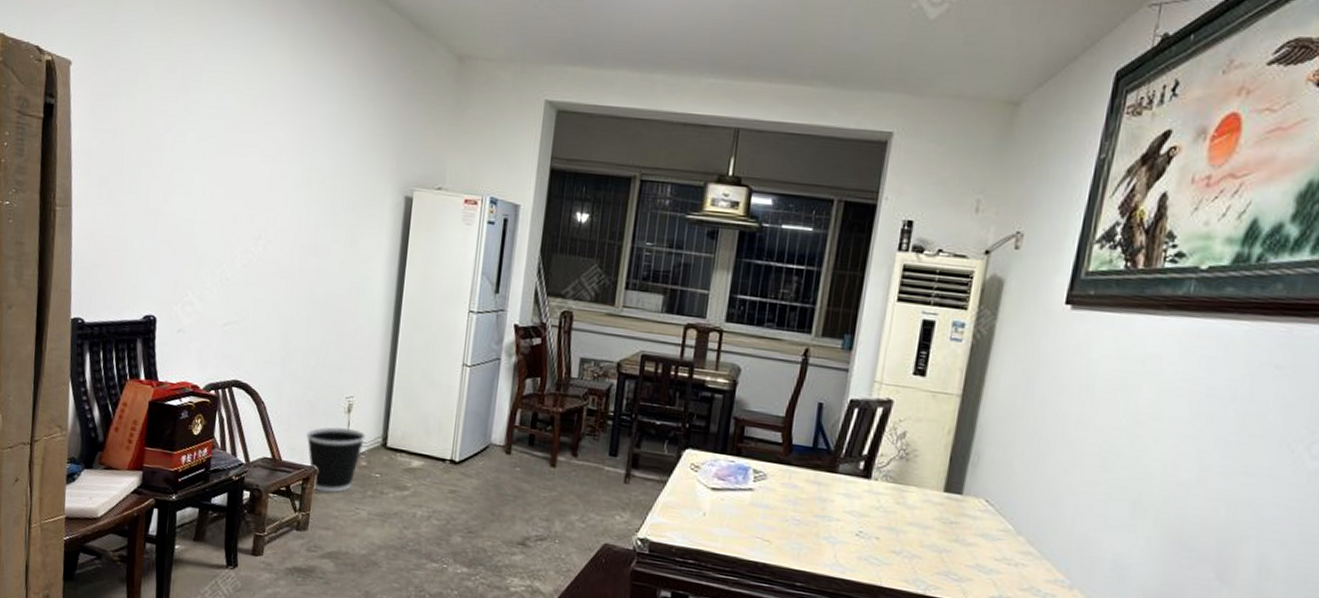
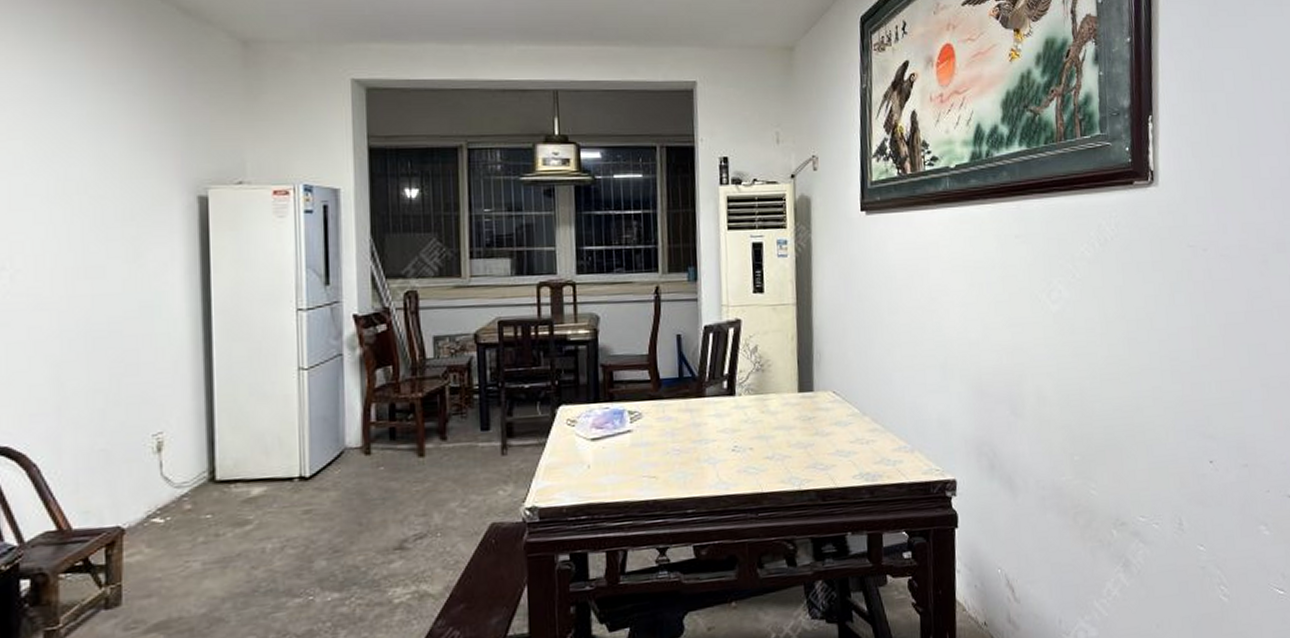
wastebasket: present [306,427,366,493] -> none [103,470,186,554]

